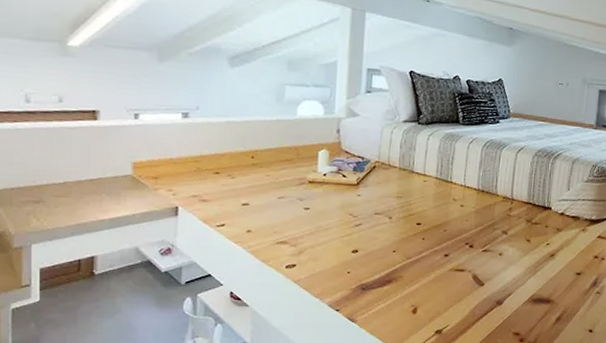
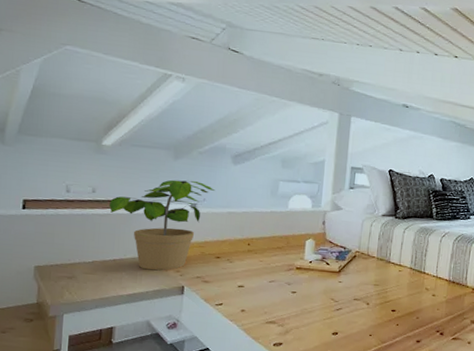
potted plant: none [80,85,210,190] -> present [108,179,216,271]

